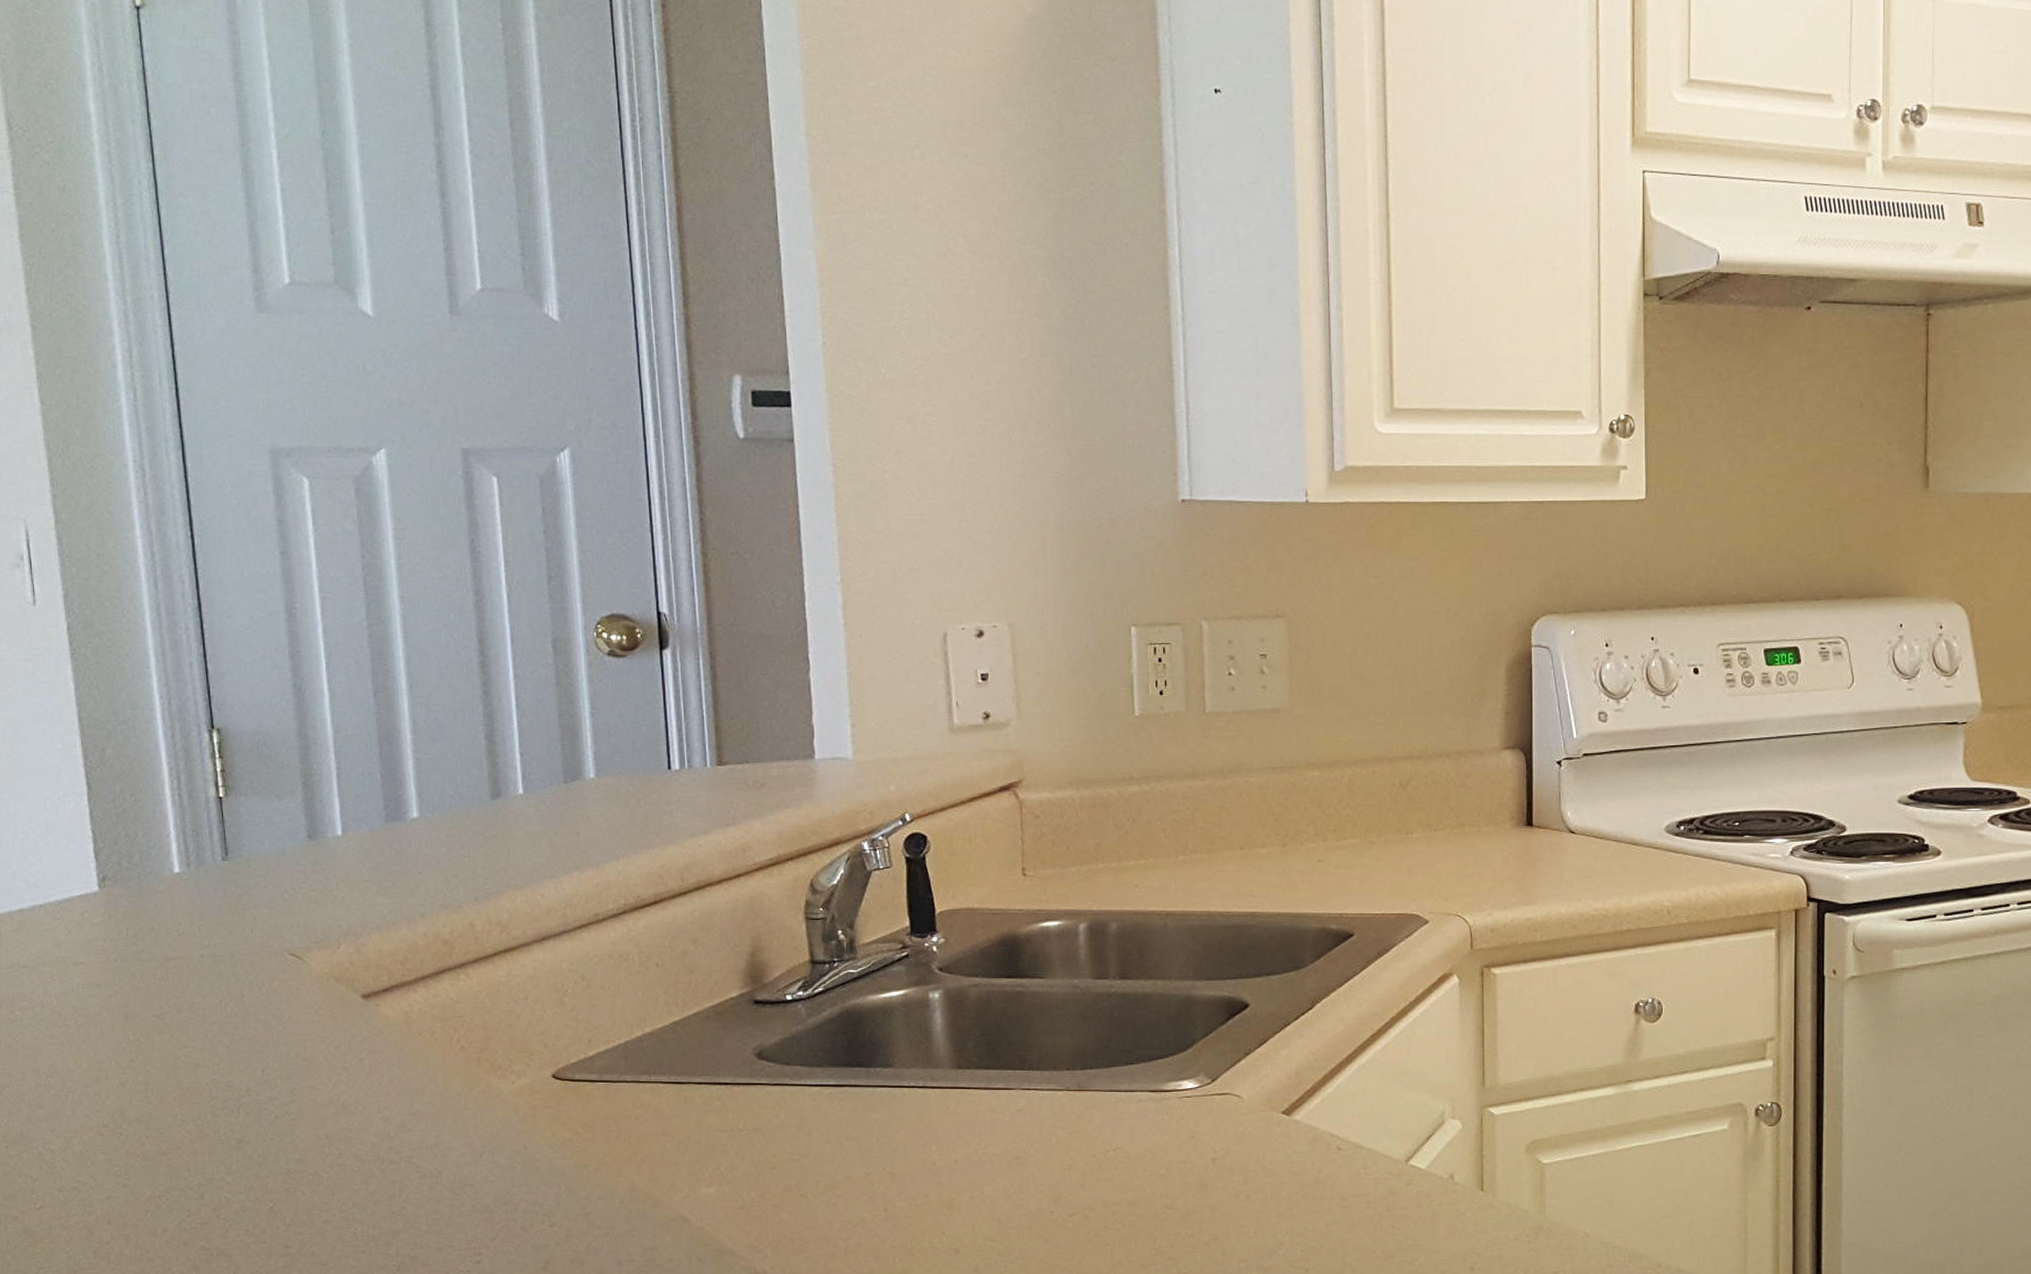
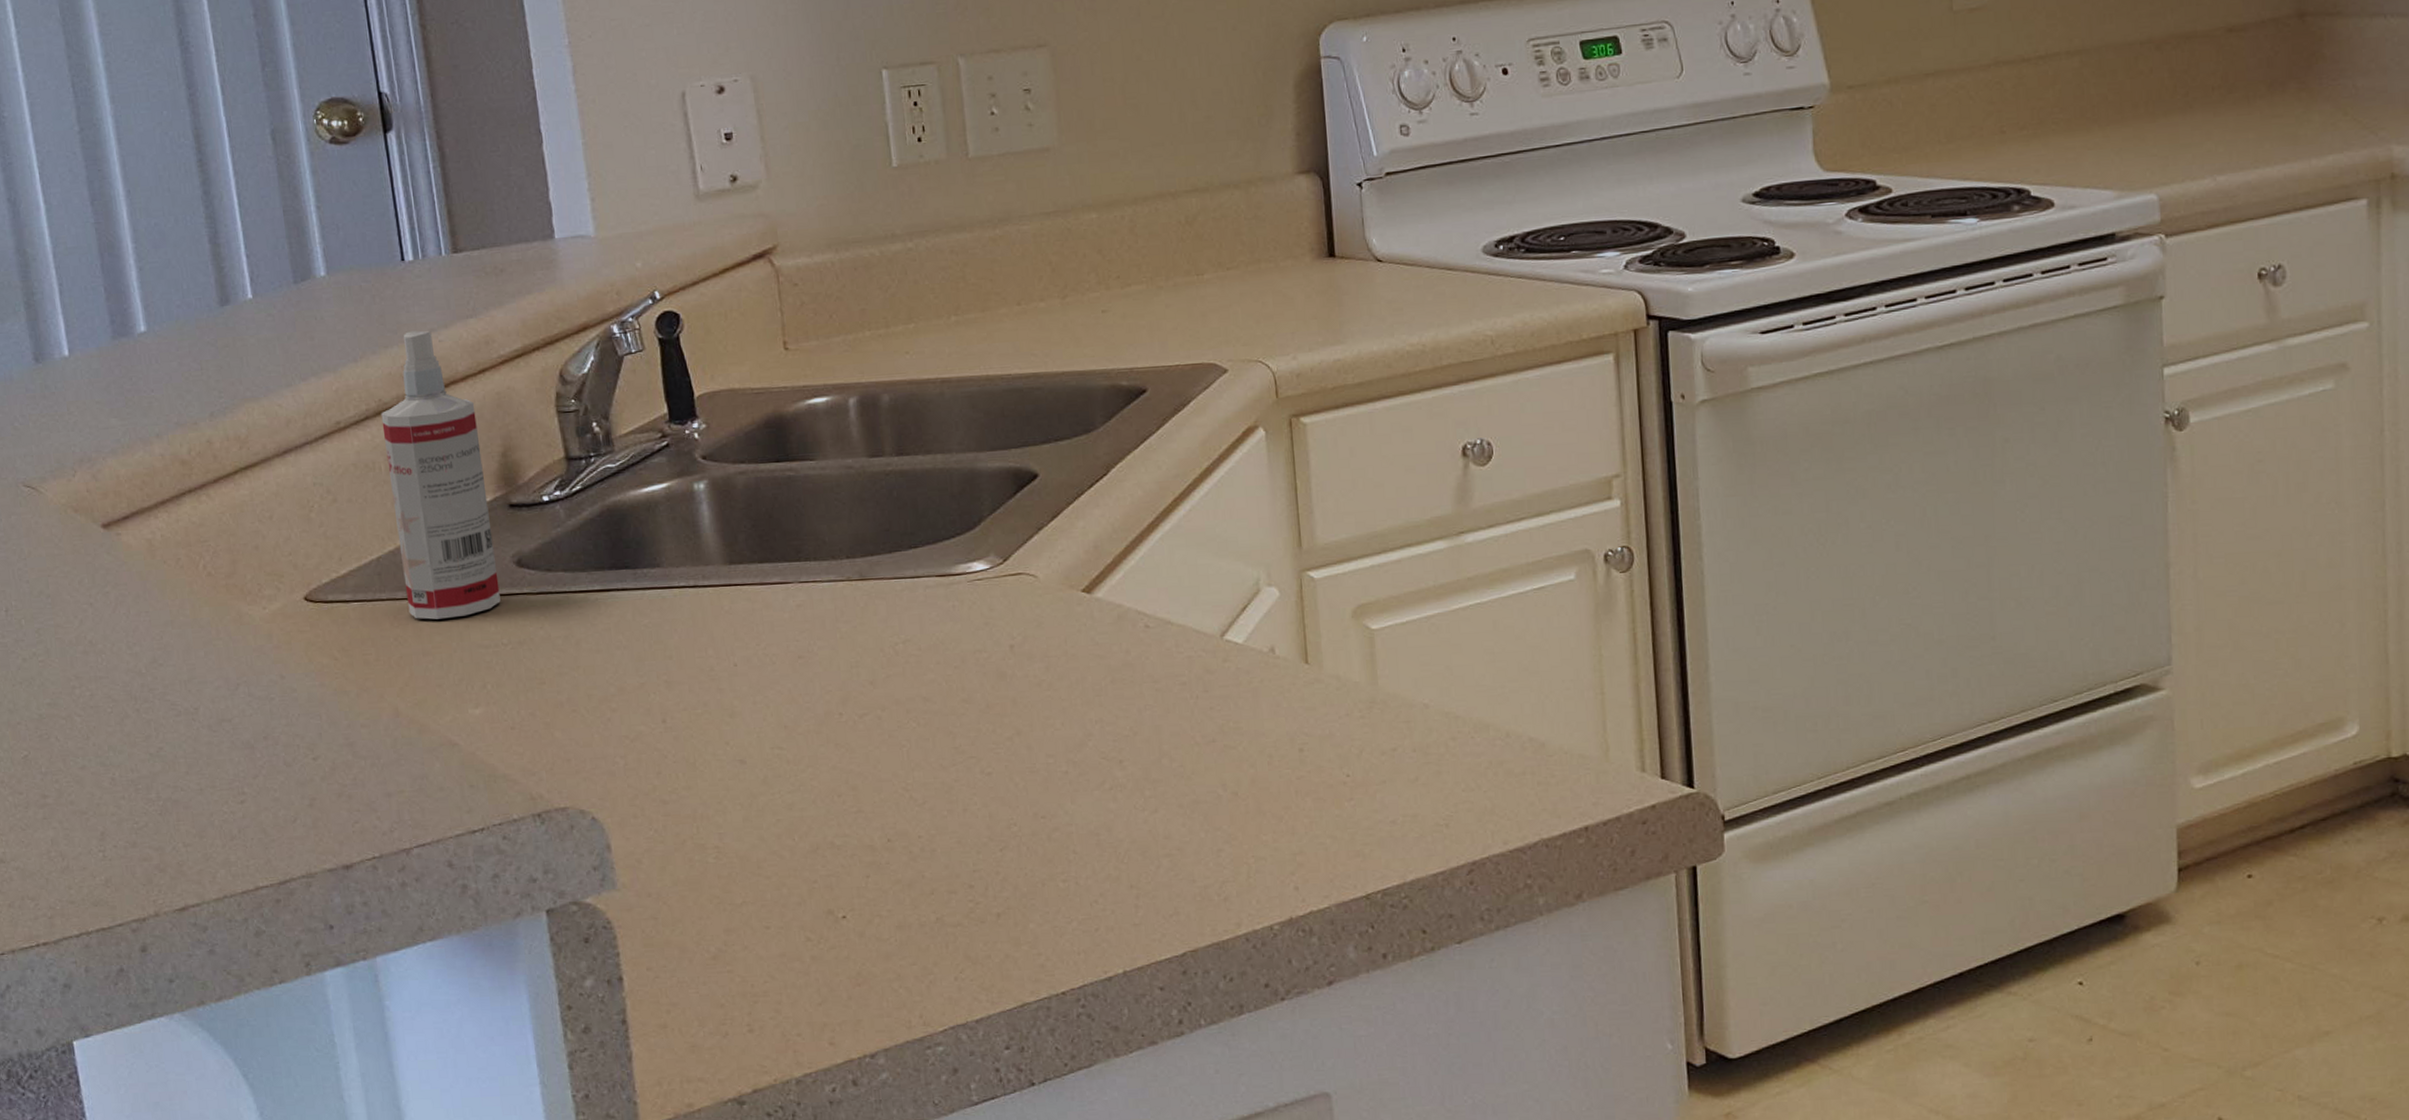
spray bottle: none [638,835,739,1103] -> present [381,330,501,620]

